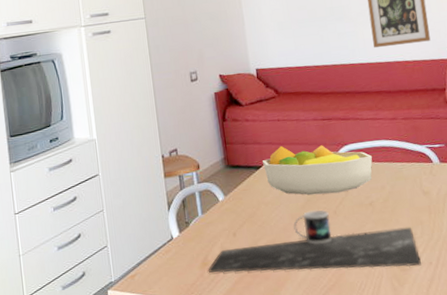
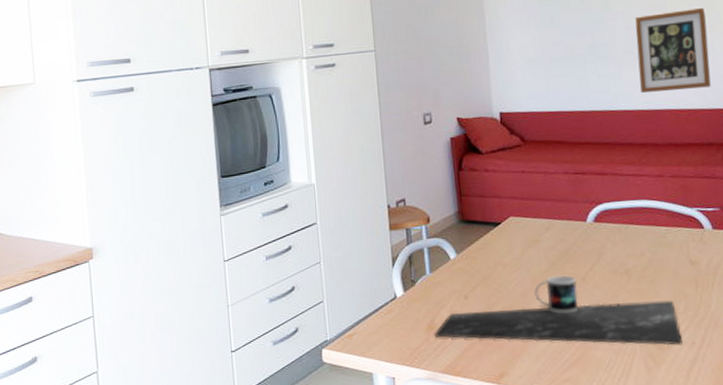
fruit bowl: present [263,145,373,196] -> none [502,200,632,259]

